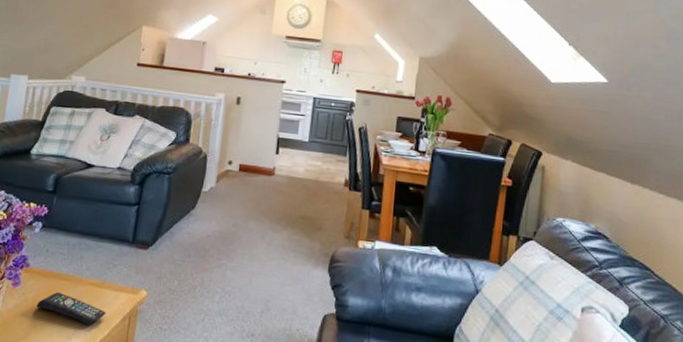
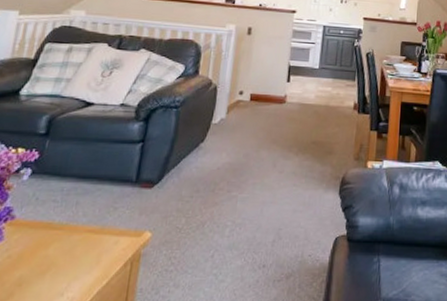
remote control: present [36,292,106,325] -> none [22,244,104,276]

